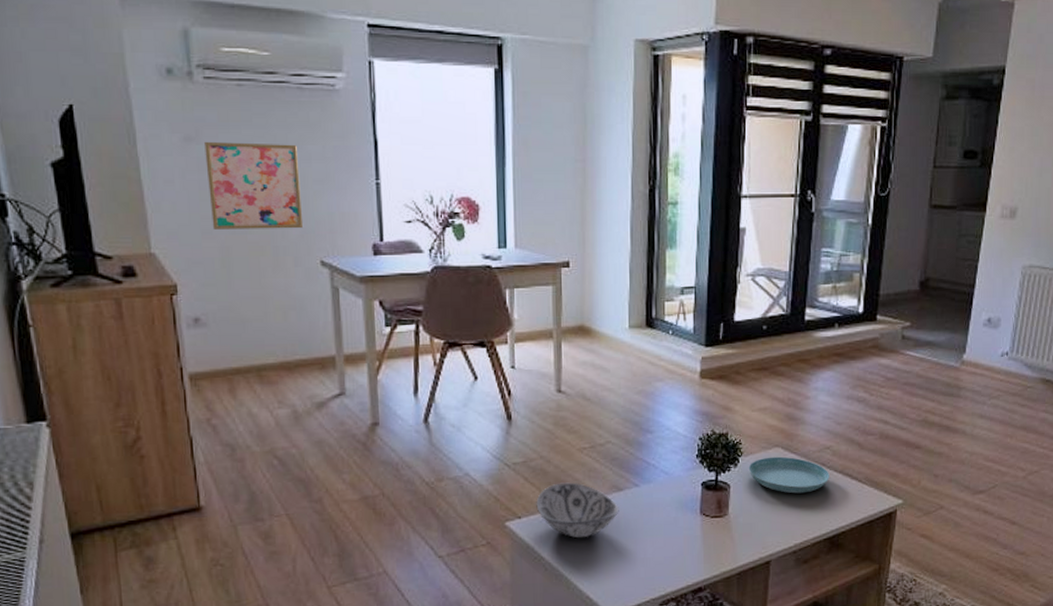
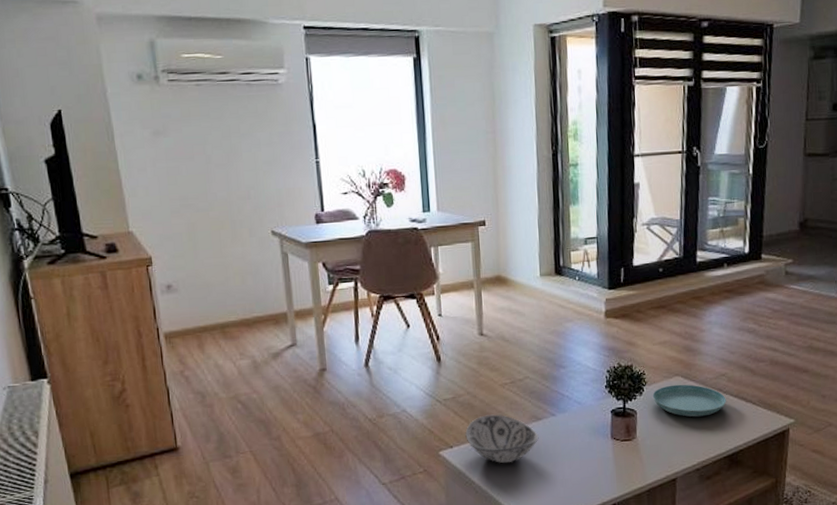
wall art: present [204,141,304,230] -> none [170,132,256,209]

